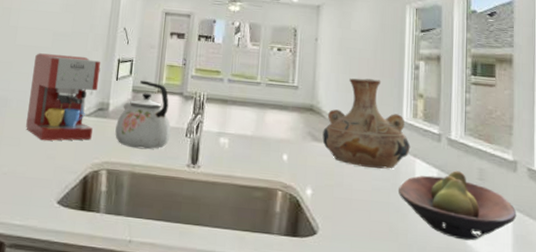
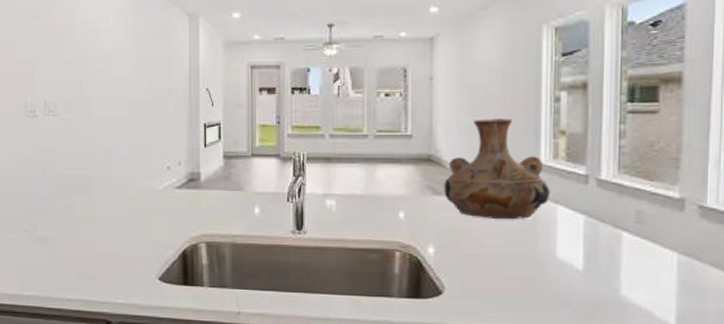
coffee maker: present [26,53,101,141] -> none [114,125,186,218]
kettle: present [115,80,171,150] -> none [210,144,271,219]
fruit bowl: present [398,170,517,241] -> none [537,215,683,291]

